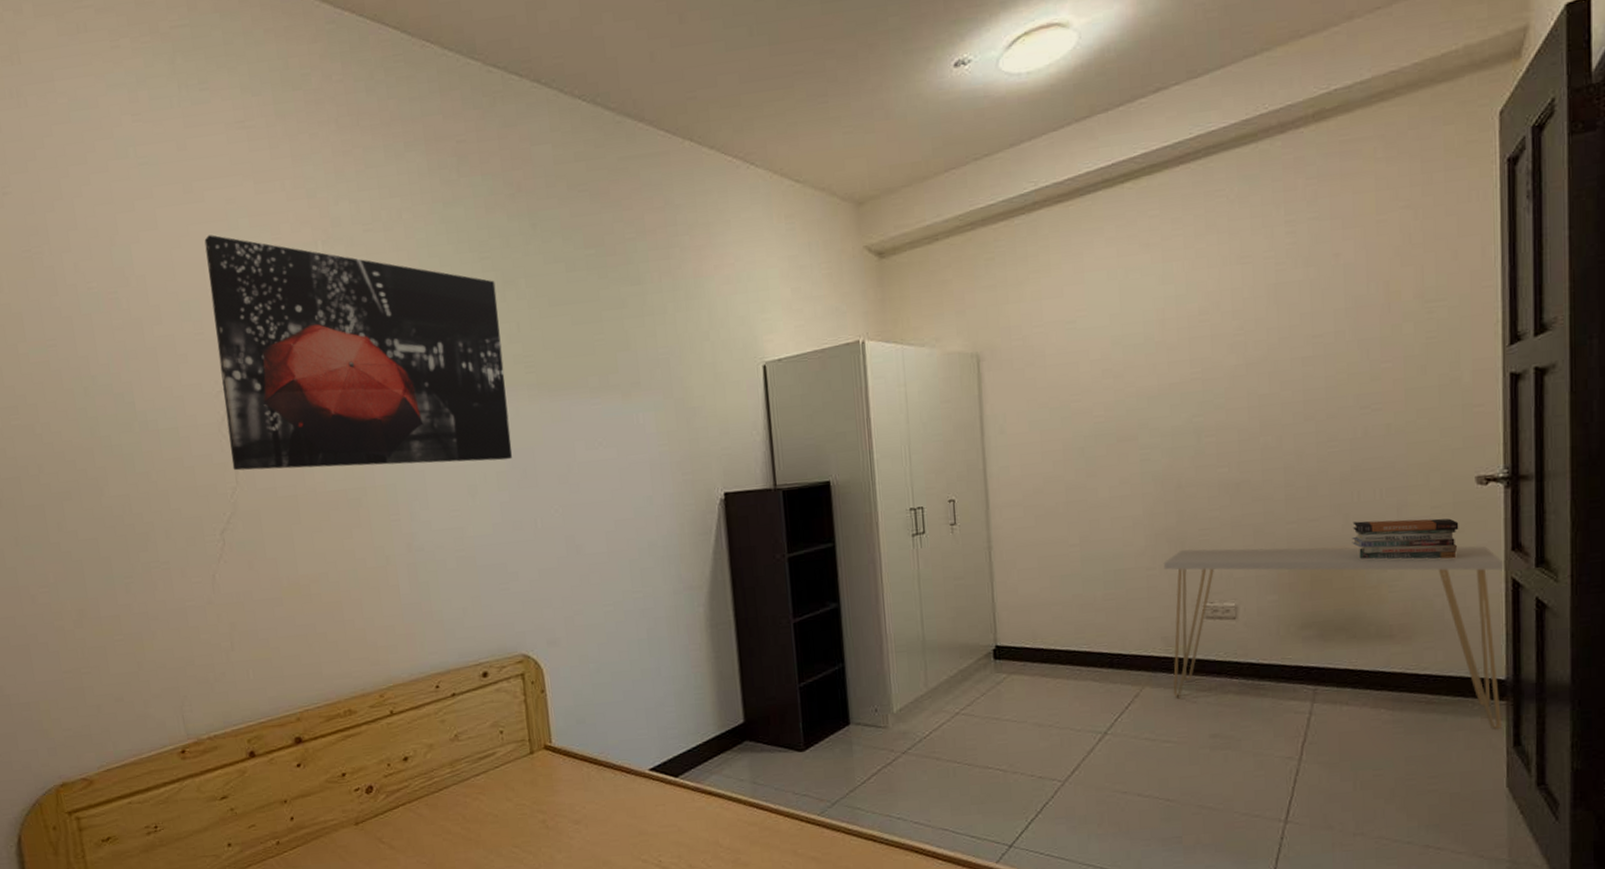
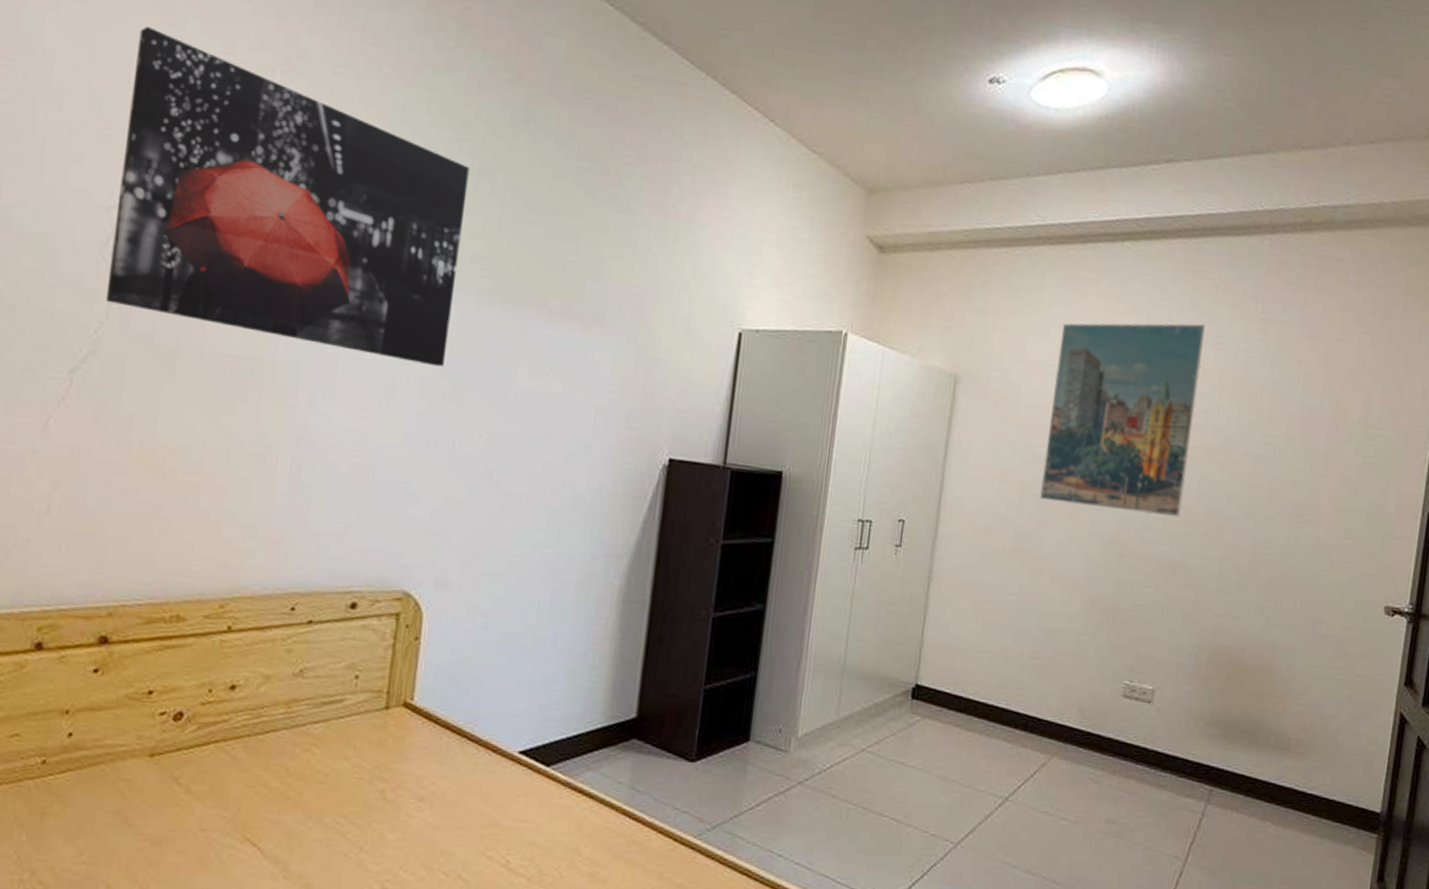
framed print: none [1075,243,1233,452] -> present [1039,323,1205,517]
console table: present [1163,545,1504,730] -> none [1079,622,1396,863]
book stack: present [1352,518,1459,560] -> none [1268,627,1364,683]

